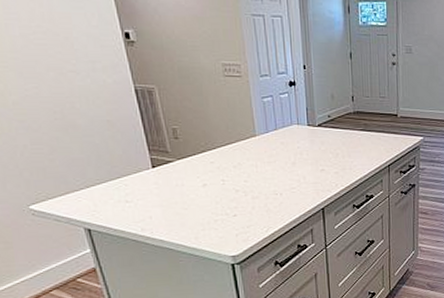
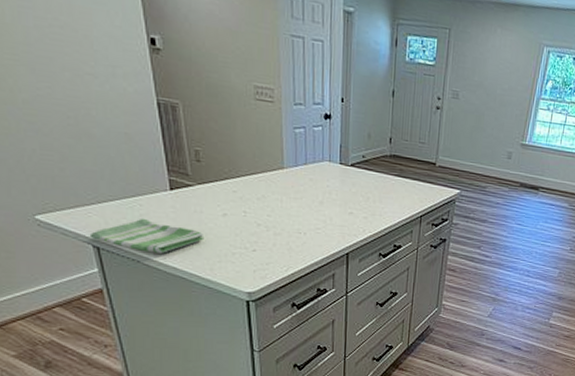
dish towel: none [80,197,188,229] -> present [89,218,205,253]

